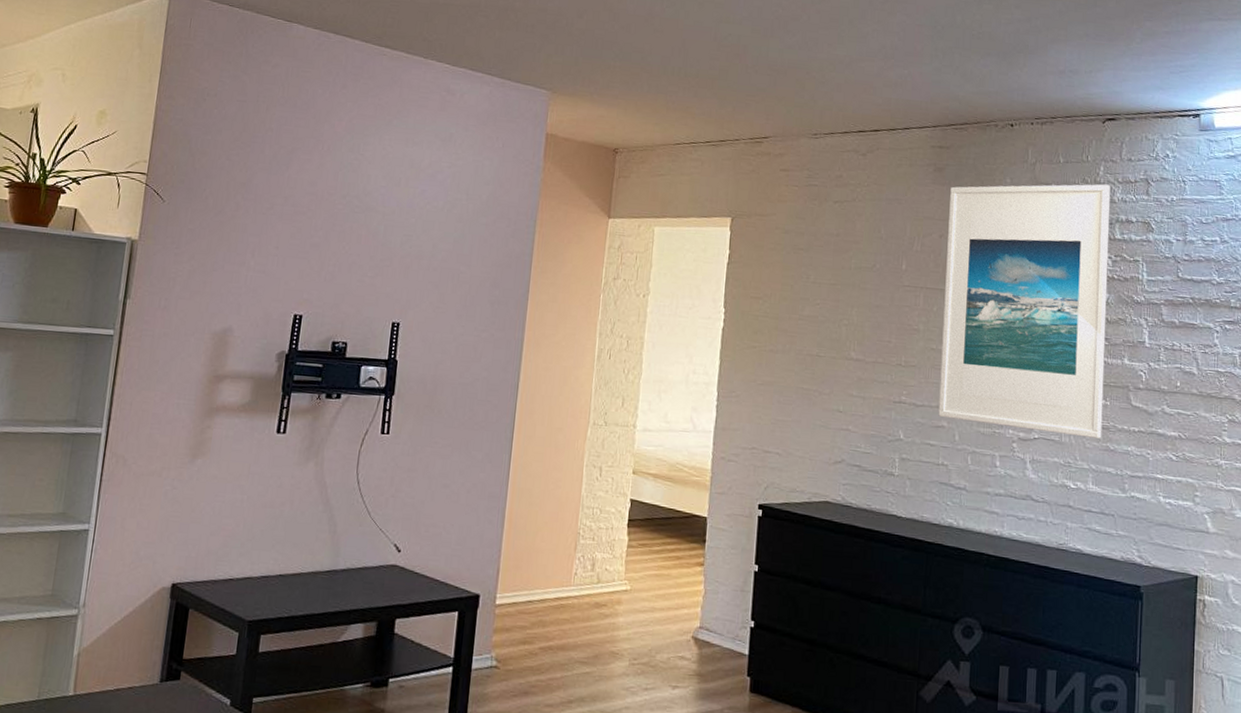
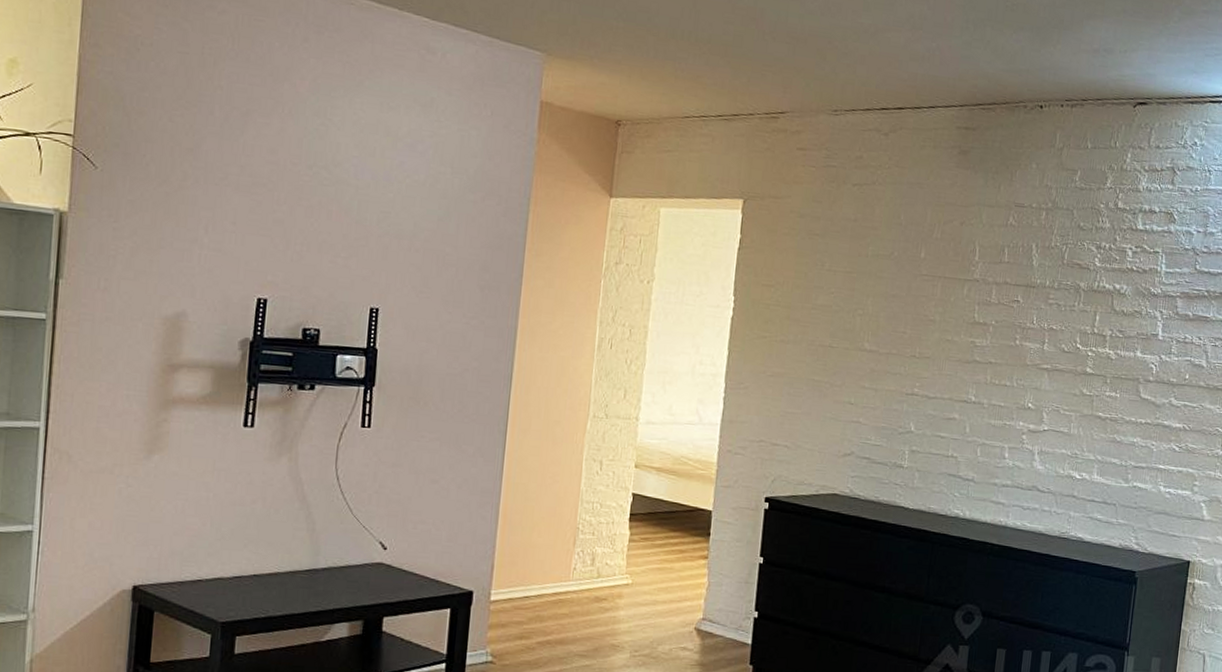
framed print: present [938,184,1110,438] -> none [950,171,1136,430]

